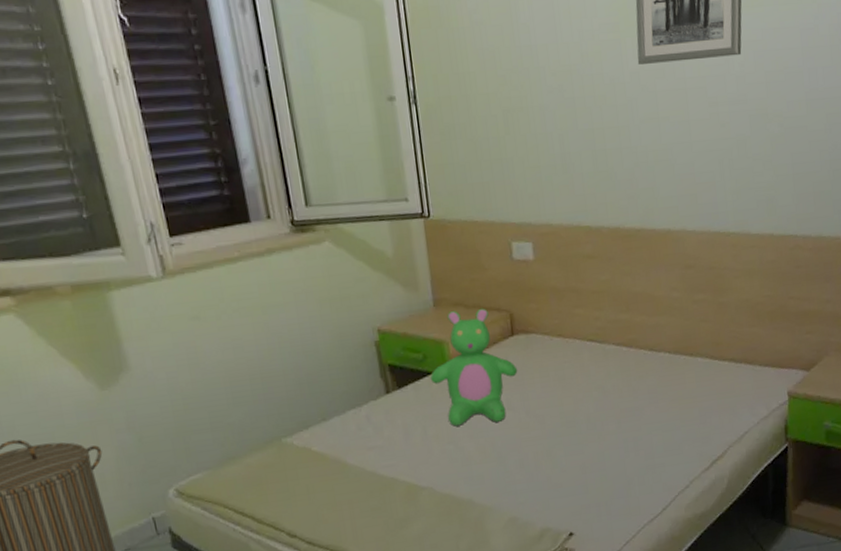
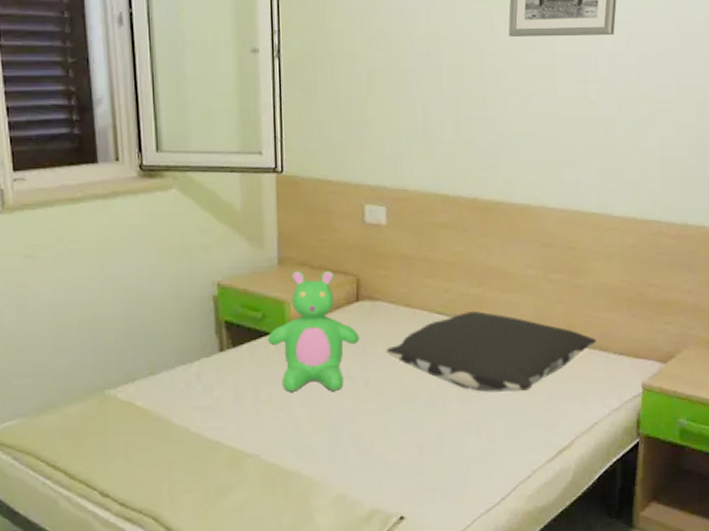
pillow: none [544,336,743,412] -> present [386,311,597,393]

